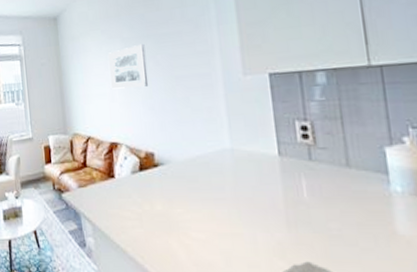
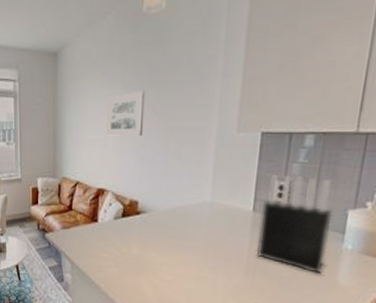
knife block: none [288,114,375,223] -> present [256,175,333,274]

